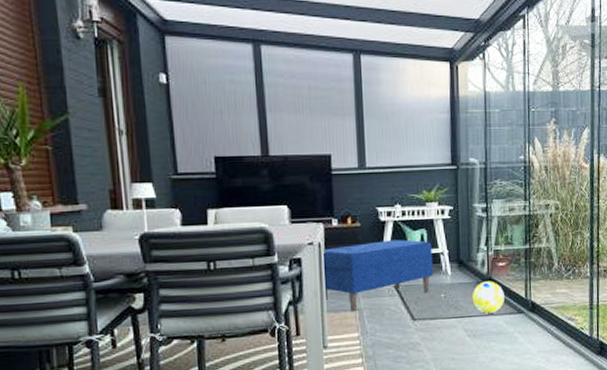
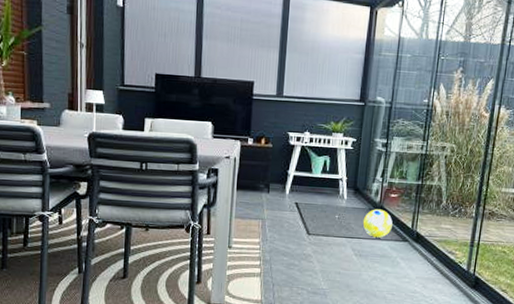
bench: present [324,239,433,312] -> none [235,162,333,221]

